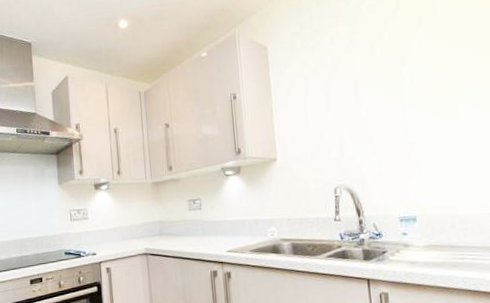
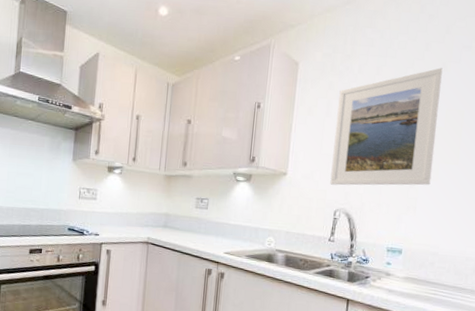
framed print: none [315,23,432,163] -> present [330,68,444,186]

